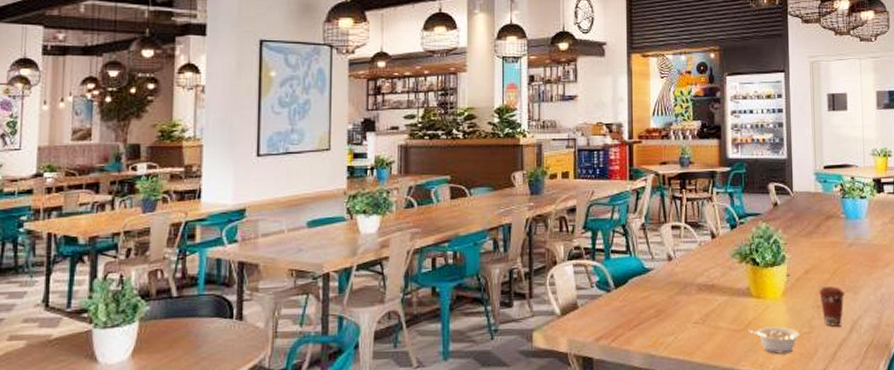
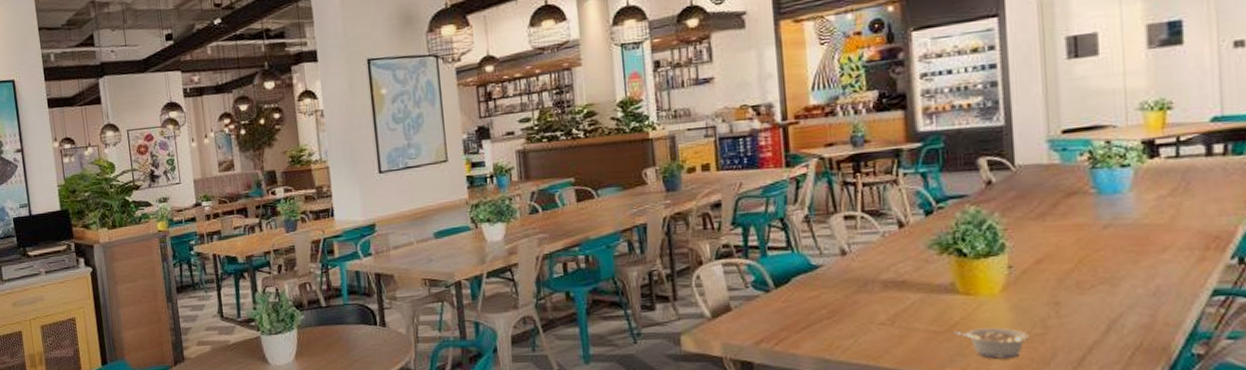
coffee cup: present [818,285,845,327] -> none [1055,277,1097,327]

